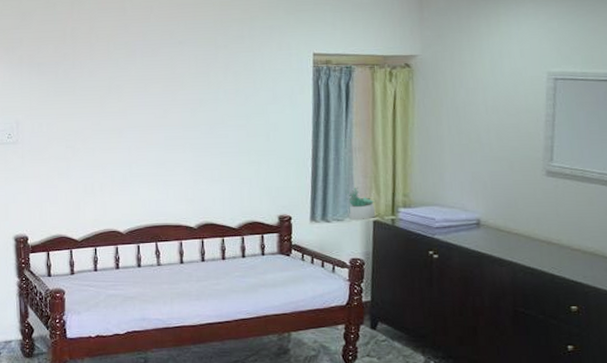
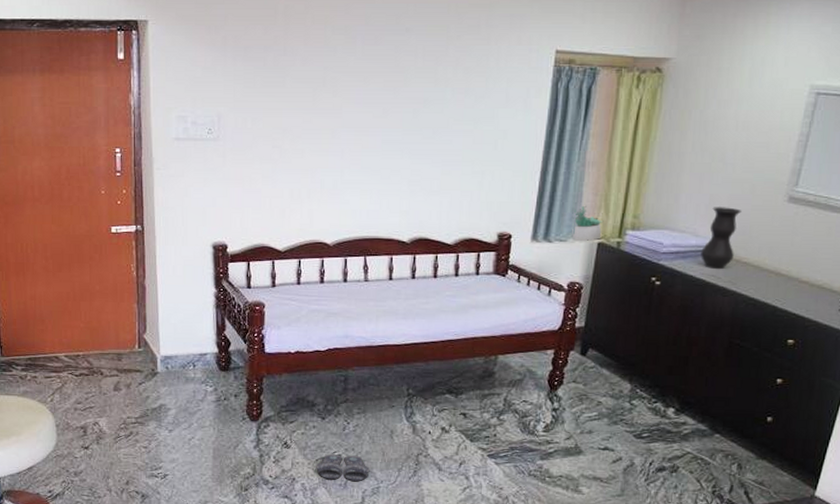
vase: none [472,183,504,242] -> present [701,207,741,270]

